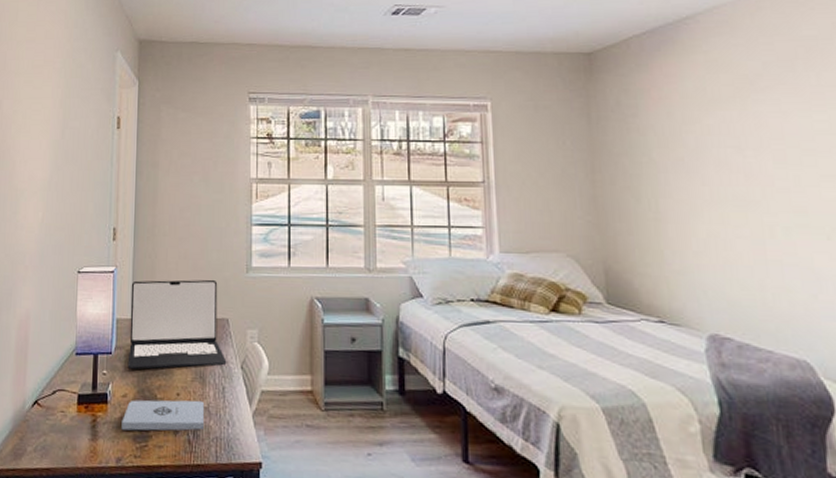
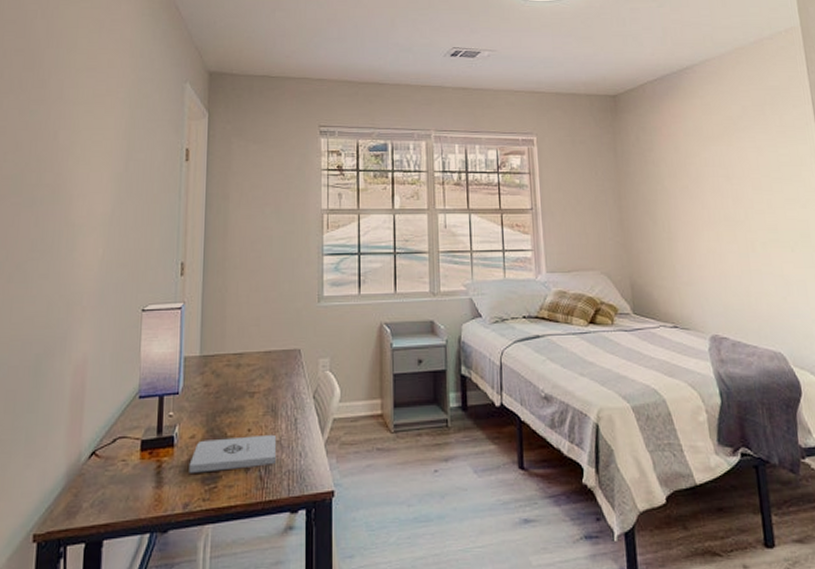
laptop: present [127,279,227,370] -> none [195,310,299,408]

